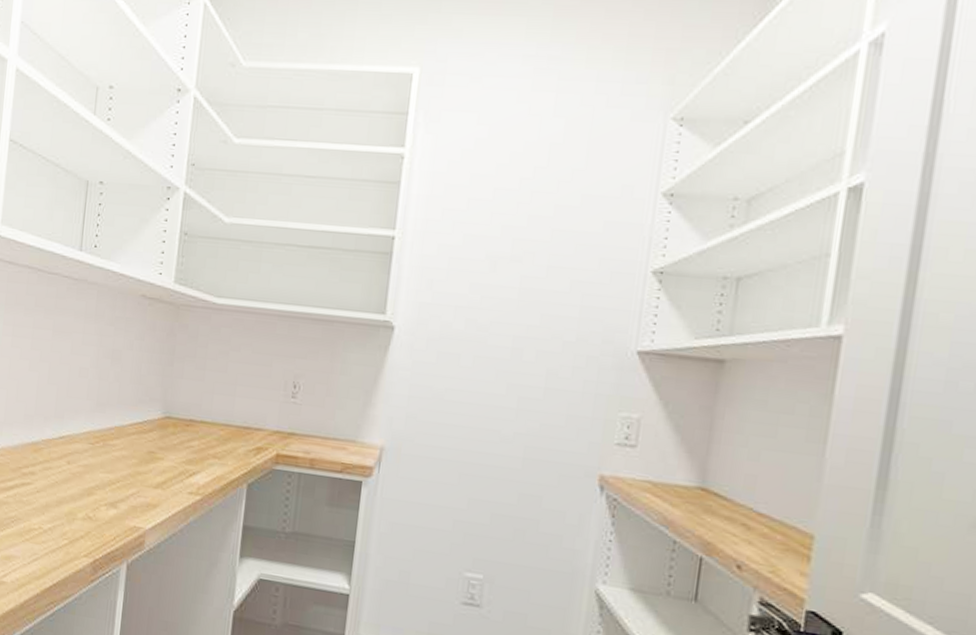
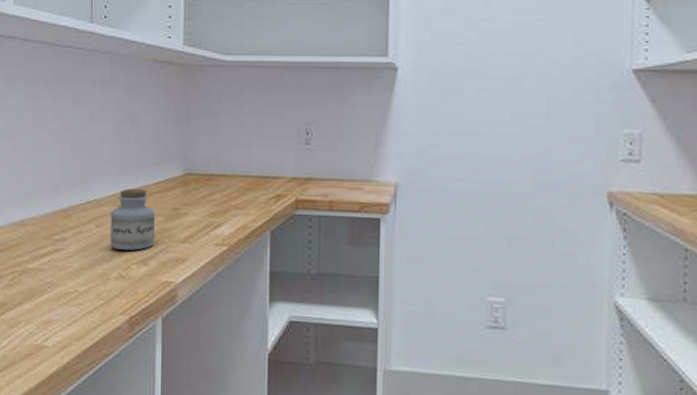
jar: none [79,427,130,492] -> present [110,188,156,251]

